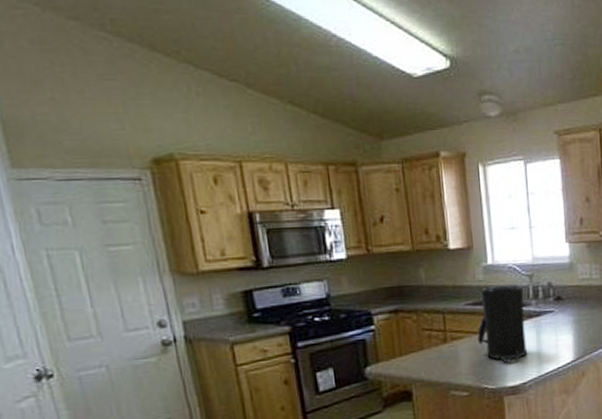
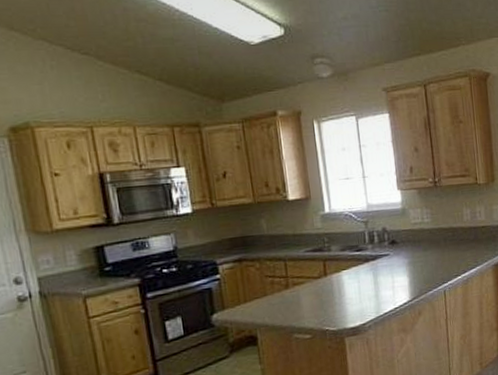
coffee maker: present [477,284,527,363] -> none [318,230,365,305]

